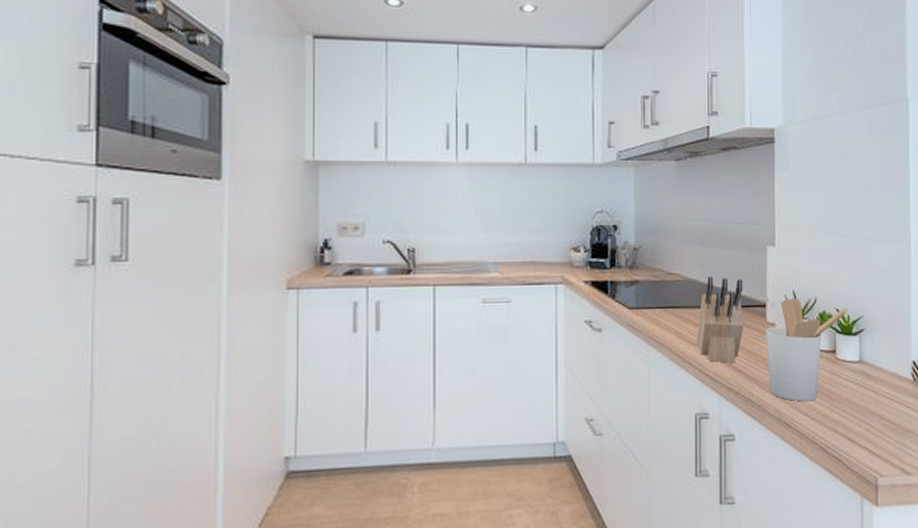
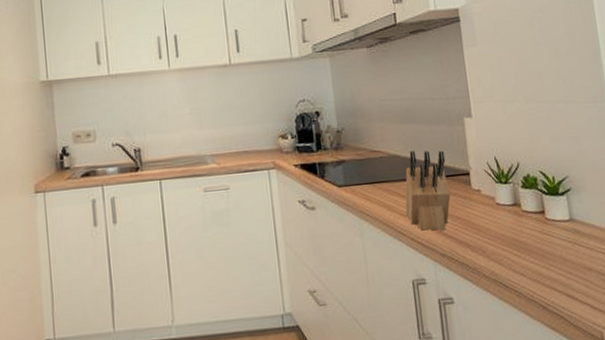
utensil holder: present [765,297,847,402] -> none [471,163,552,263]

